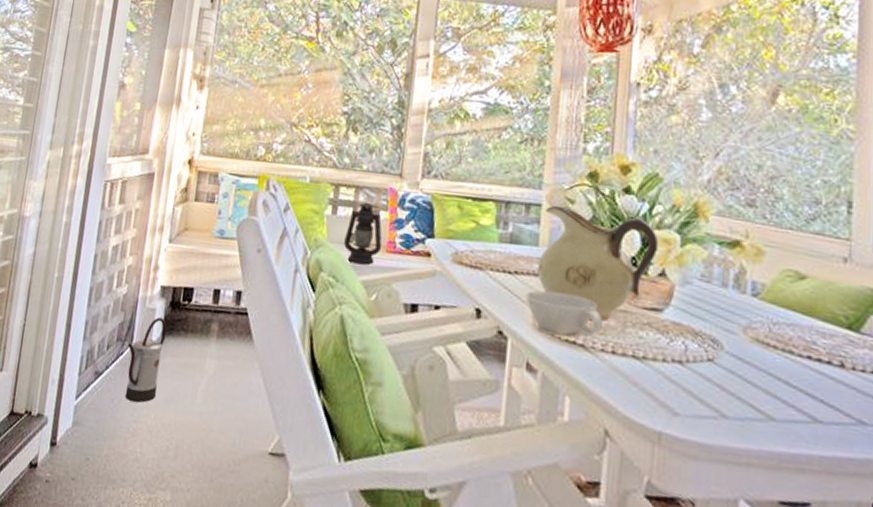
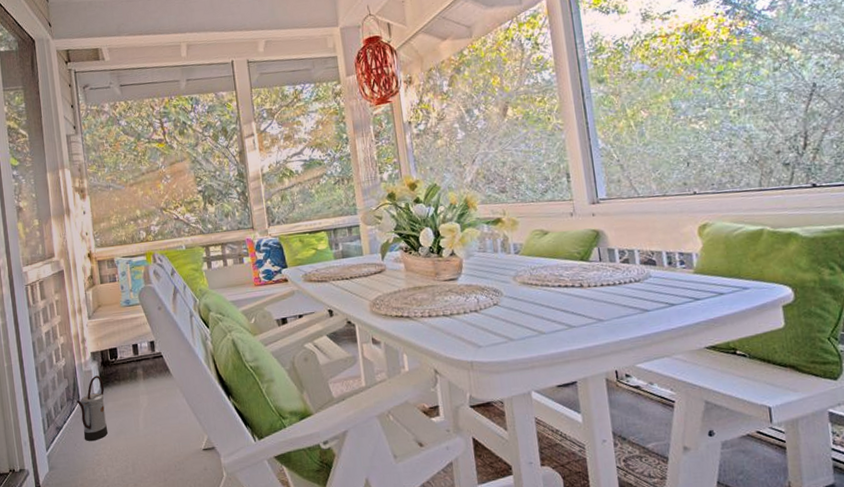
lantern: present [344,202,382,265] -> none [221,253,251,300]
cup: present [525,290,603,338] -> none [361,283,419,315]
pitcher: present [537,205,659,322] -> none [363,218,447,299]

